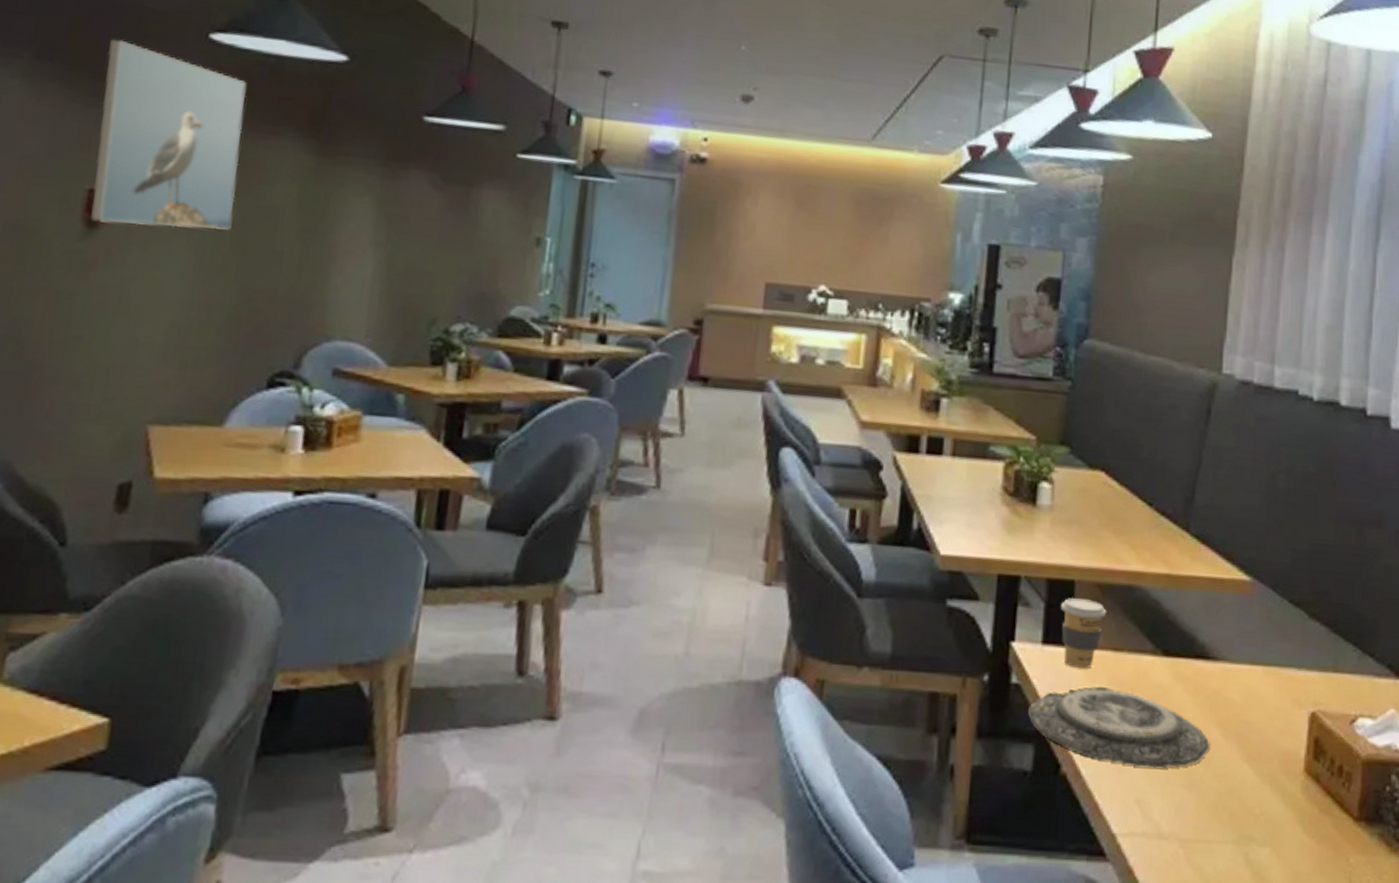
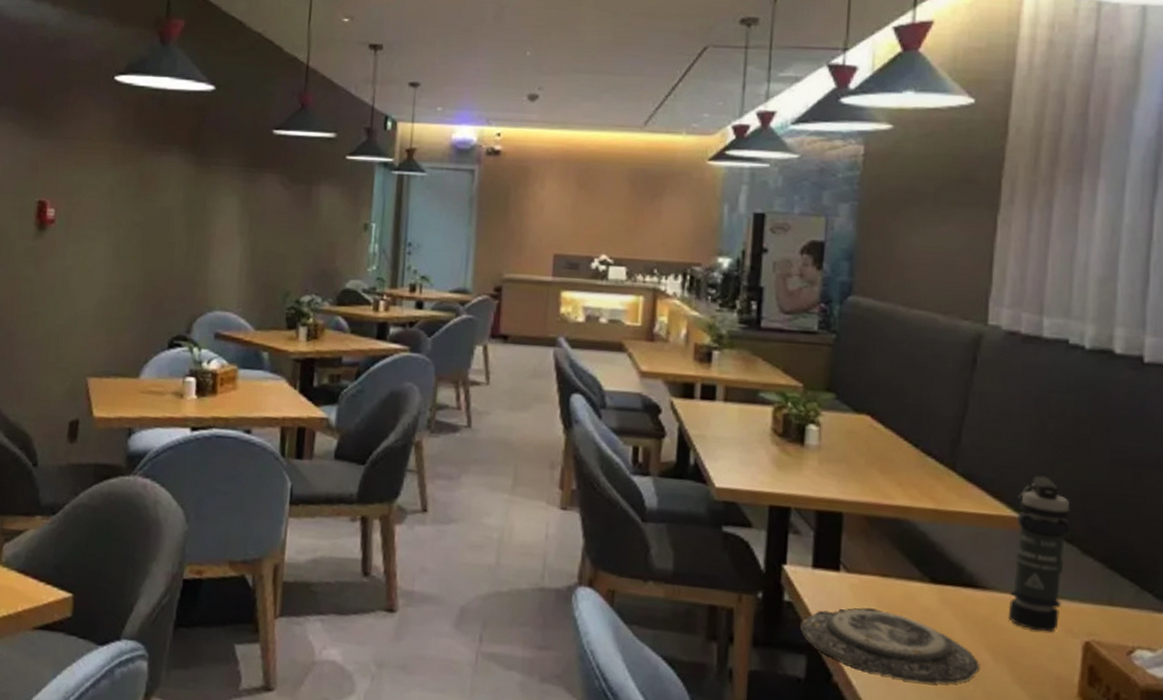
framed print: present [90,39,247,230] -> none [40,86,143,228]
coffee cup: present [1061,598,1107,668] -> none [830,528,875,591]
smoke grenade: none [1238,535,1299,704] -> present [1008,475,1071,633]

